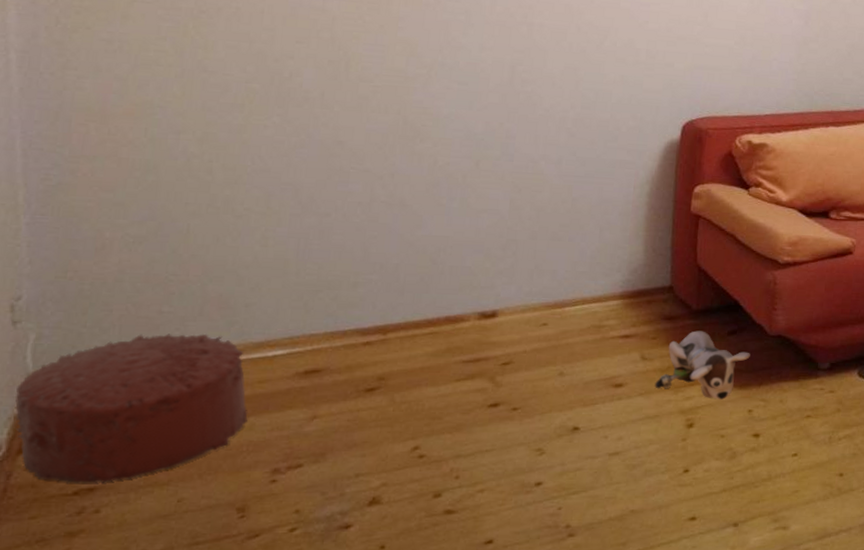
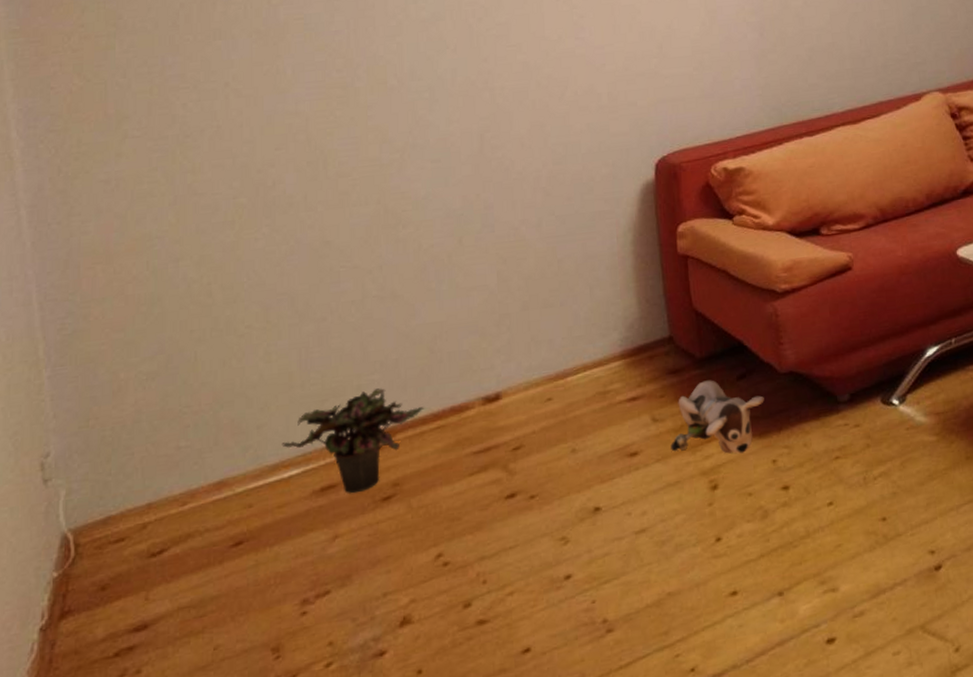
pouf: present [15,334,248,483] -> none [53,464,272,645]
potted plant: none [269,288,420,380] -> present [281,388,425,493]

